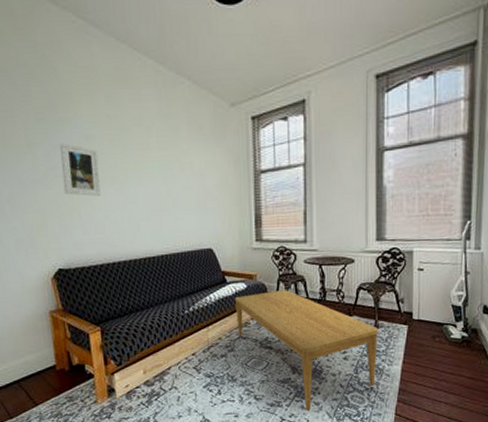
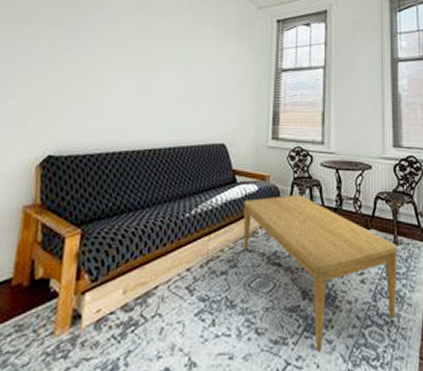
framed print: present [60,143,101,196] -> none [75,25,121,80]

